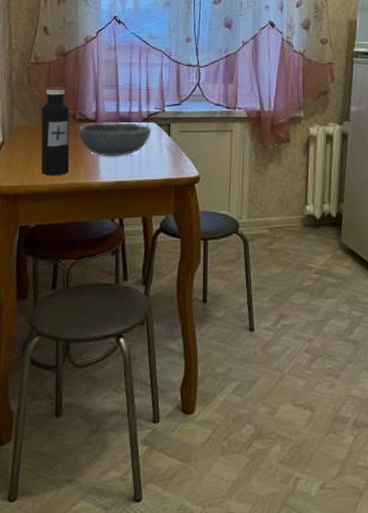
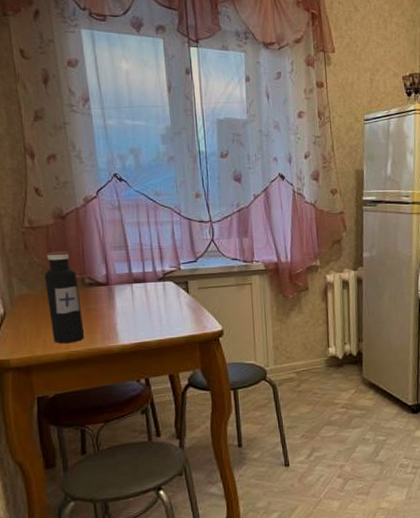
bowl: present [78,122,152,156] -> none [89,283,169,319]

